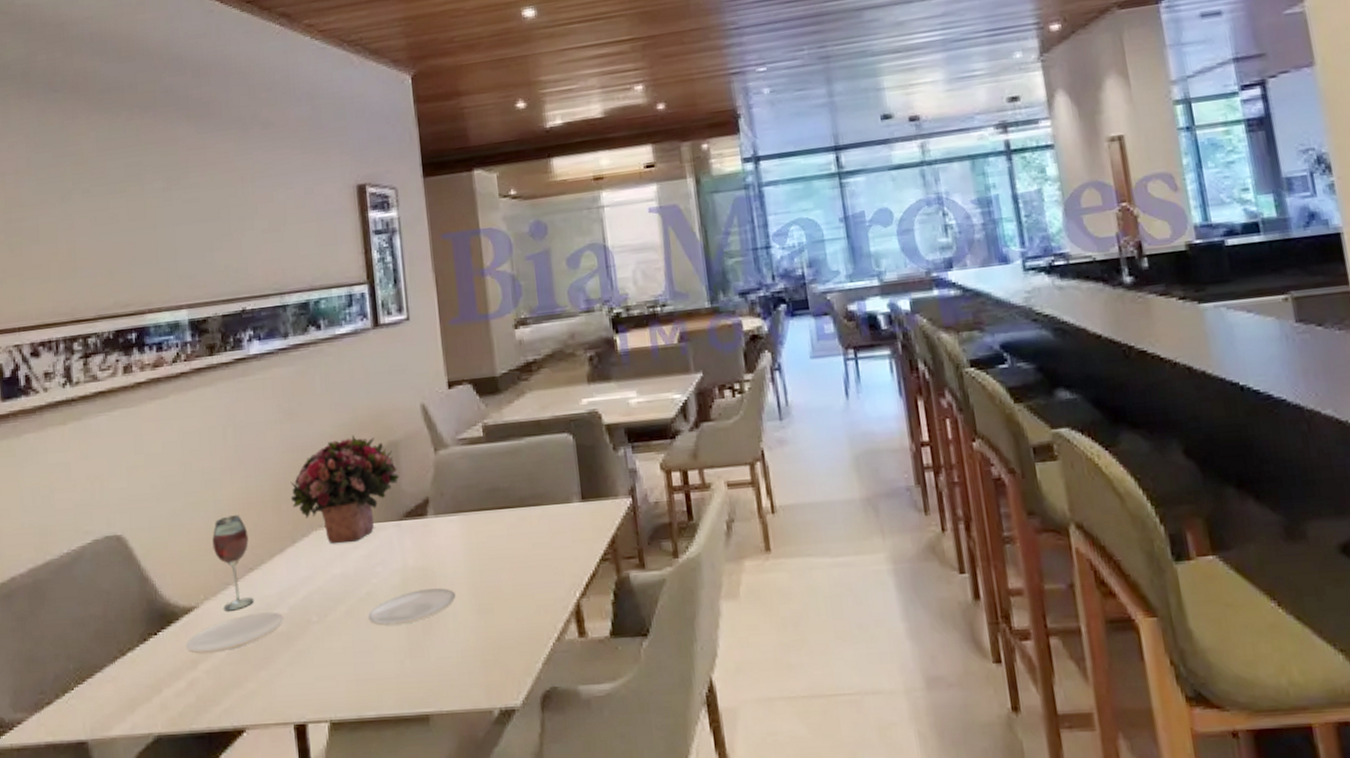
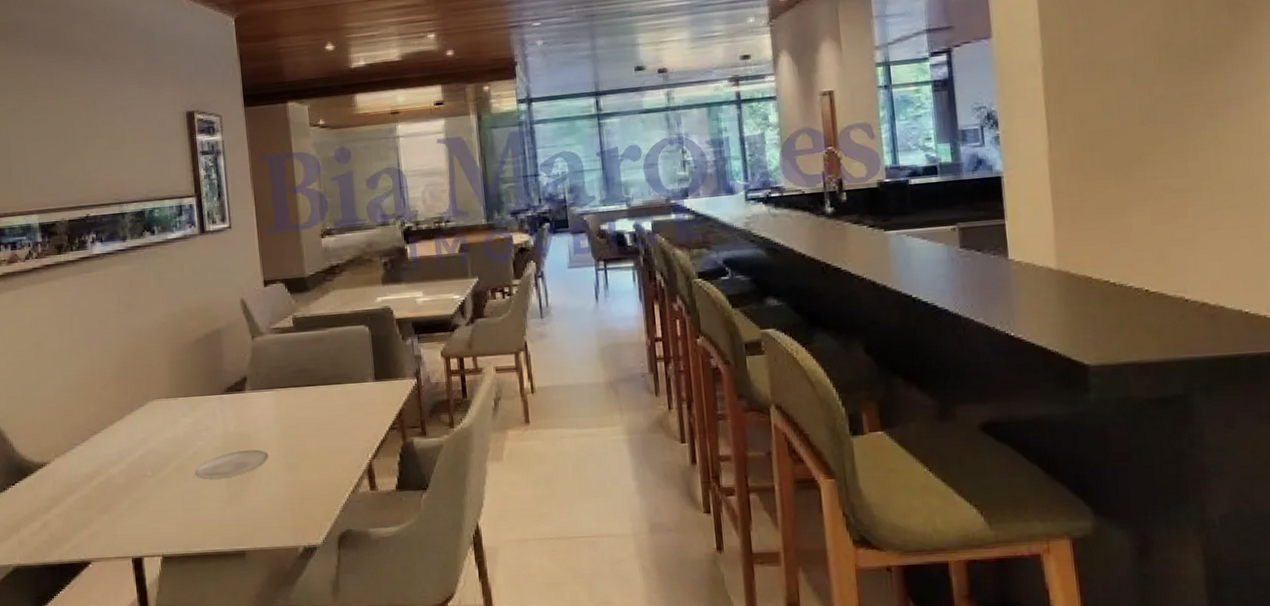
plate: present [185,612,284,654] -> none [39,467,124,501]
wineglass: present [212,515,253,611] -> none [61,388,97,467]
bouquet: present [290,434,400,543] -> none [128,323,222,412]

